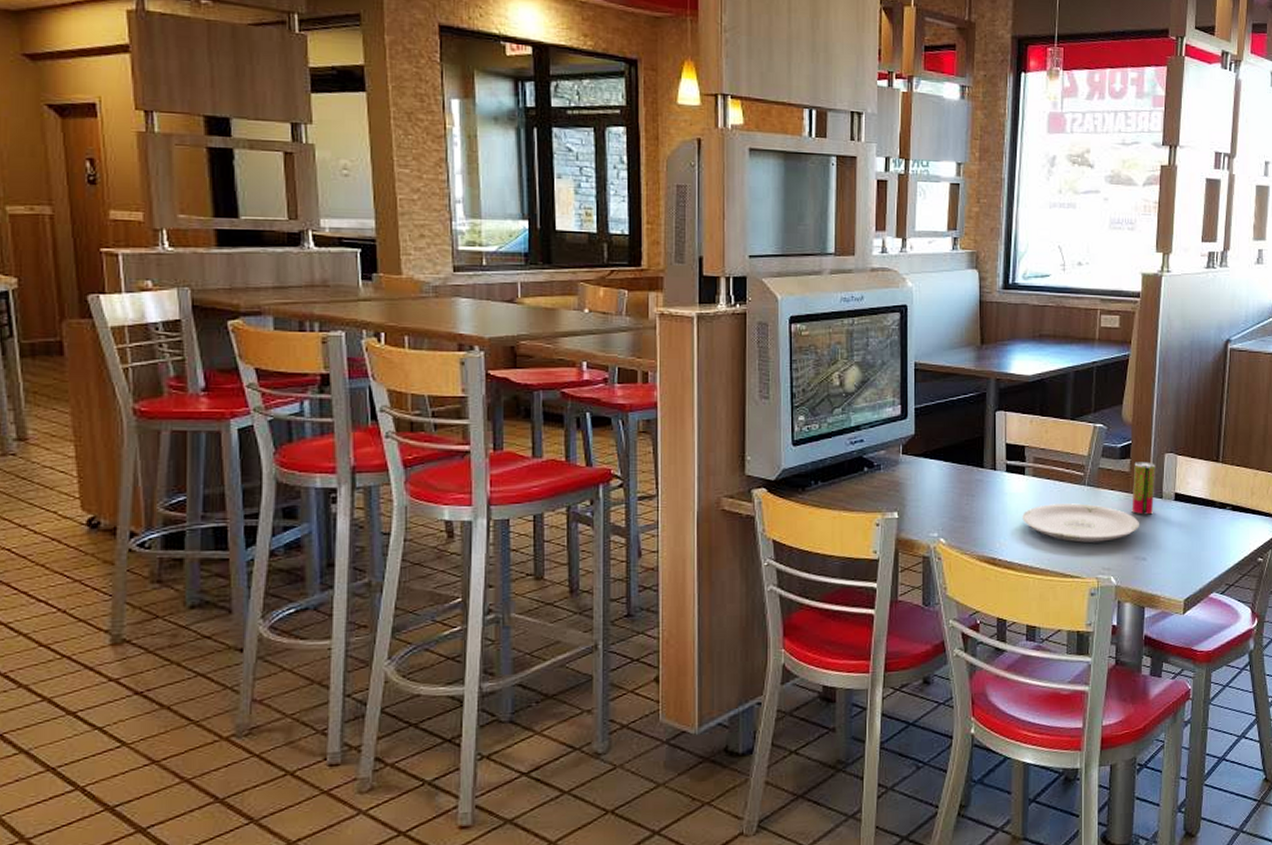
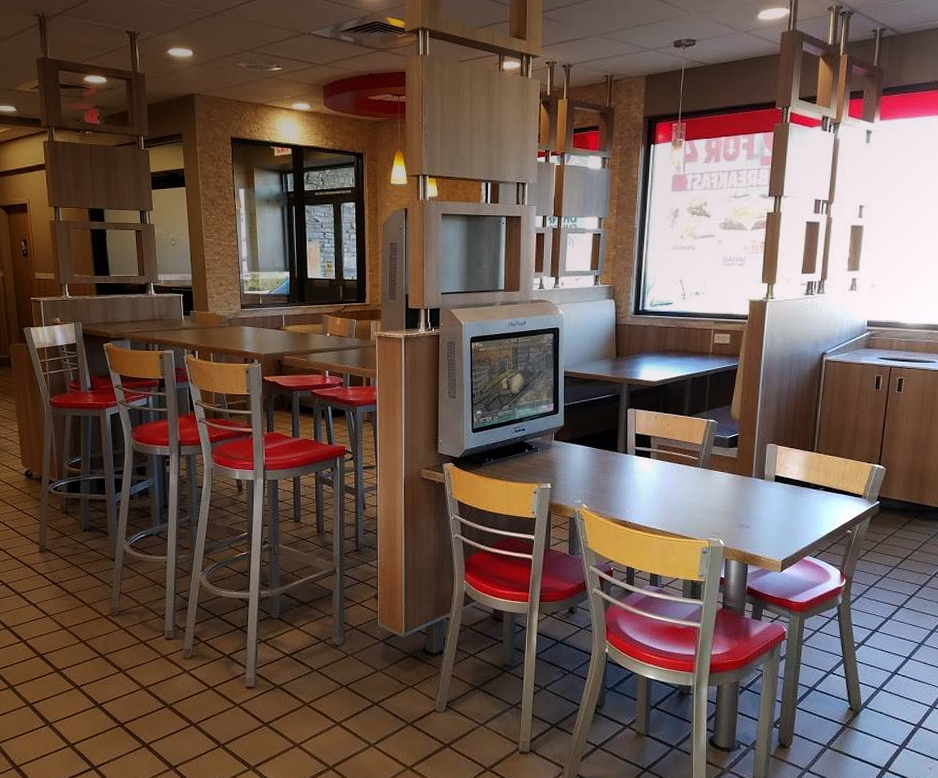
plate: present [1022,503,1139,543] -> none [648,481,744,512]
beverage can: present [1132,461,1155,515] -> none [738,450,759,492]

